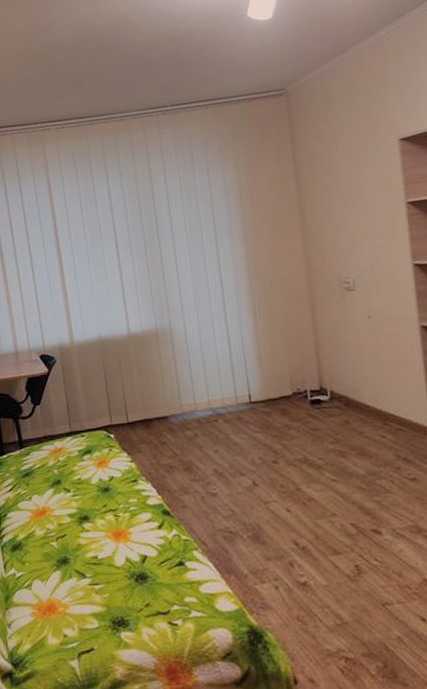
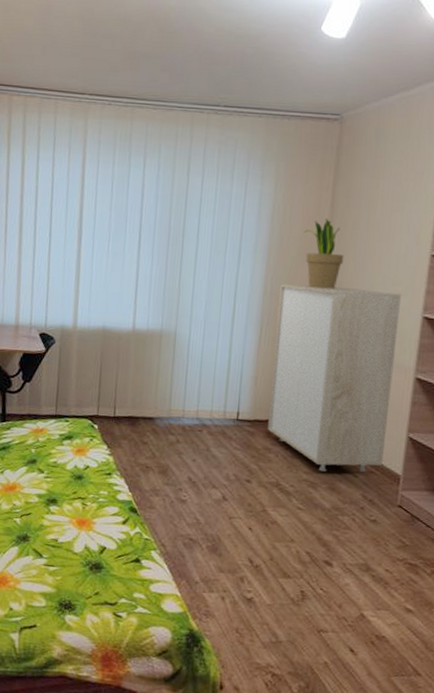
storage cabinet: none [263,246,408,438] -> present [267,284,402,472]
potted plant: none [275,189,321,259] -> present [304,219,344,289]

